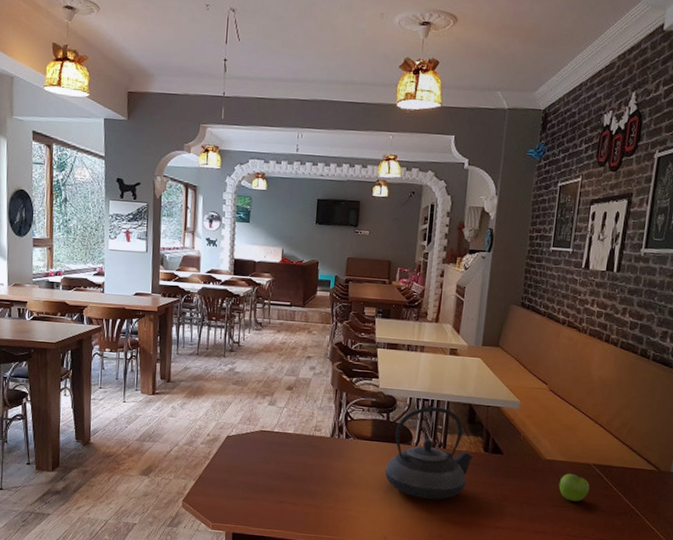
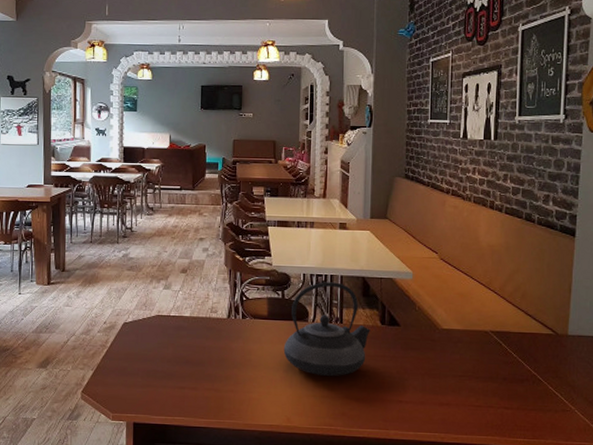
fruit: present [559,473,590,501] -> none [458,341,489,370]

